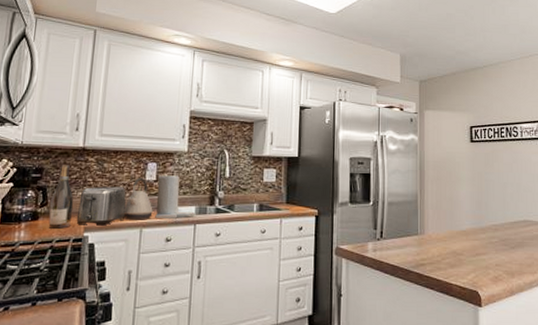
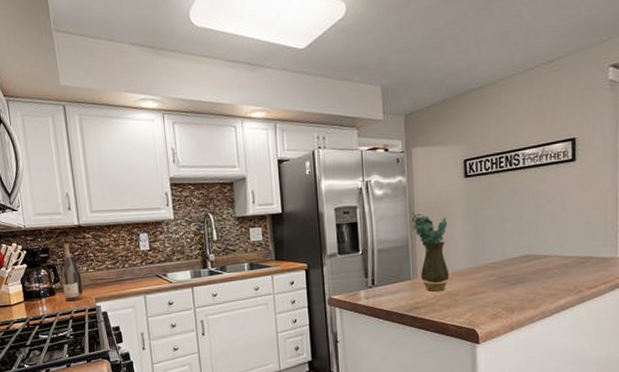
toaster: present [76,186,126,226] -> none [86,258,129,297]
kettle: present [124,177,153,220] -> none [126,248,152,289]
paper towel: present [155,175,195,219] -> none [151,243,191,286]
vase: none [421,169,455,249] -> present [411,212,450,292]

